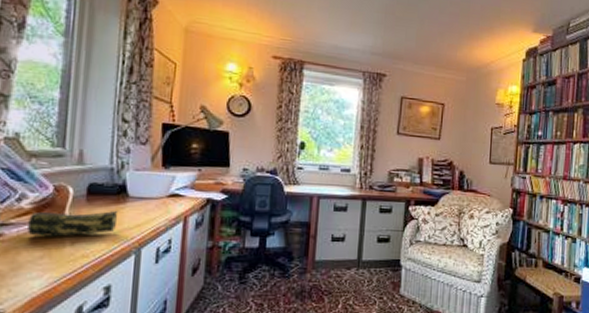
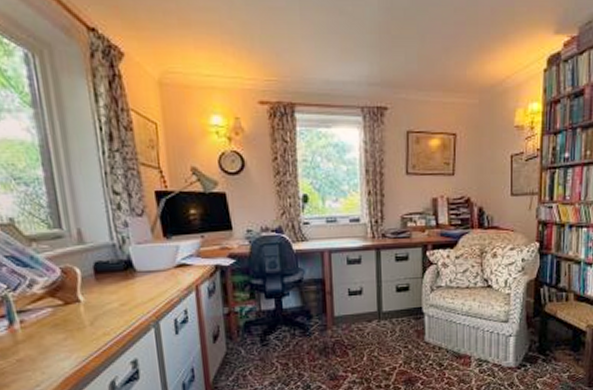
pencil case: present [27,210,120,237] -> none [44,286,131,320]

